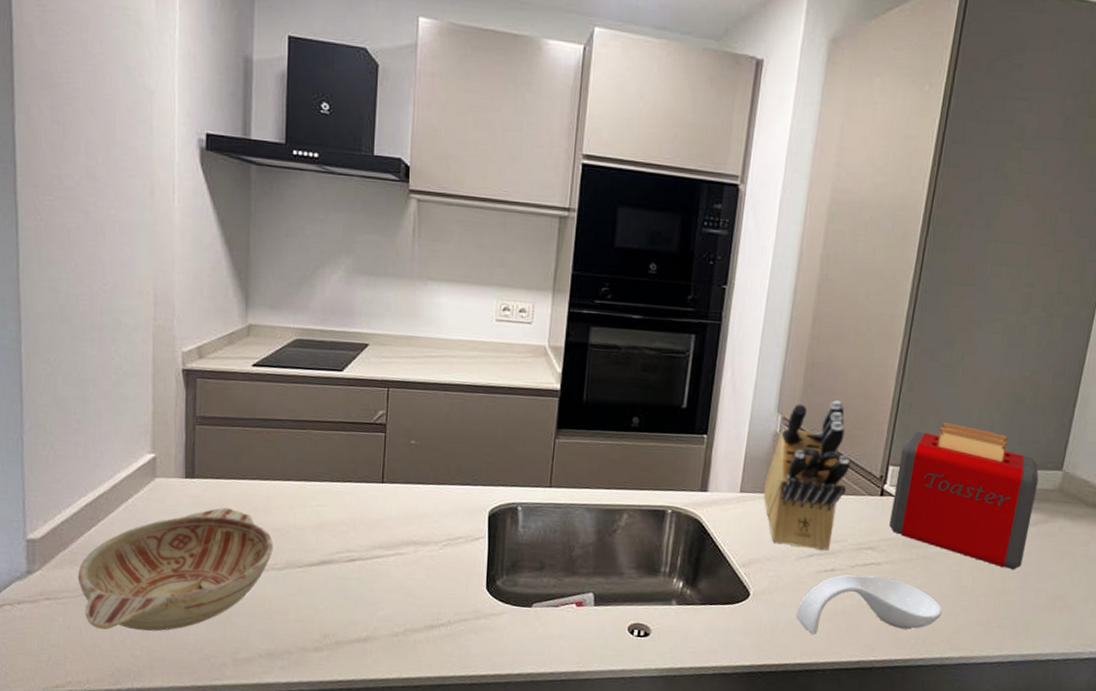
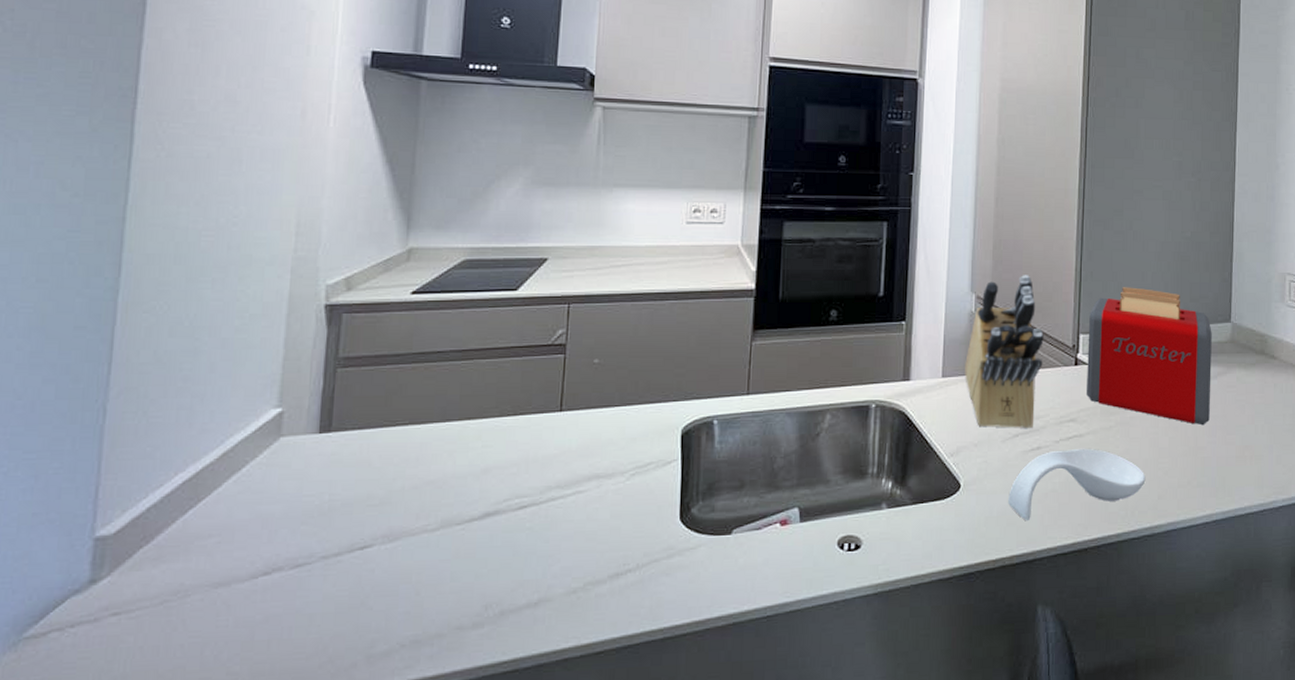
decorative bowl: present [77,507,273,632] -> none [161,462,426,645]

